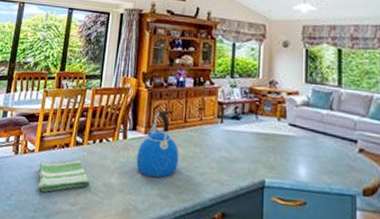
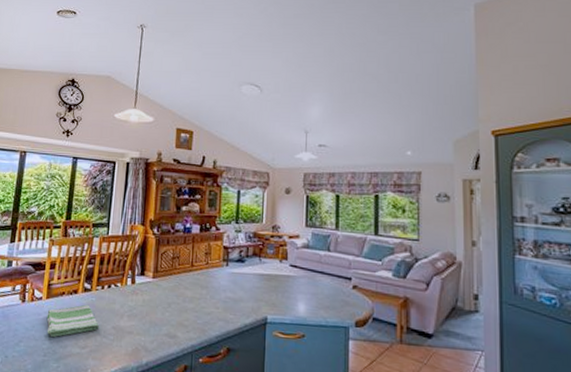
kettle: present [136,110,179,178] -> none [145,256,187,319]

